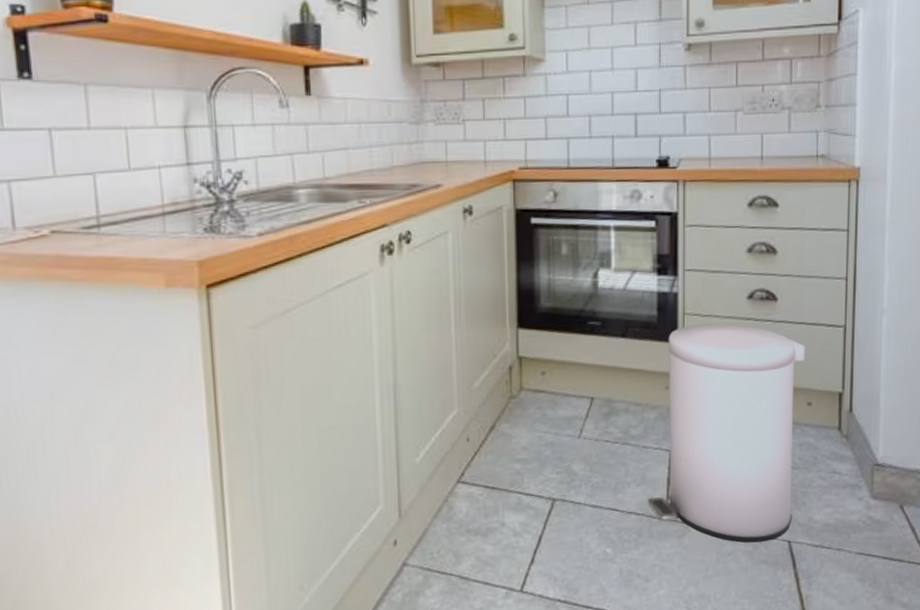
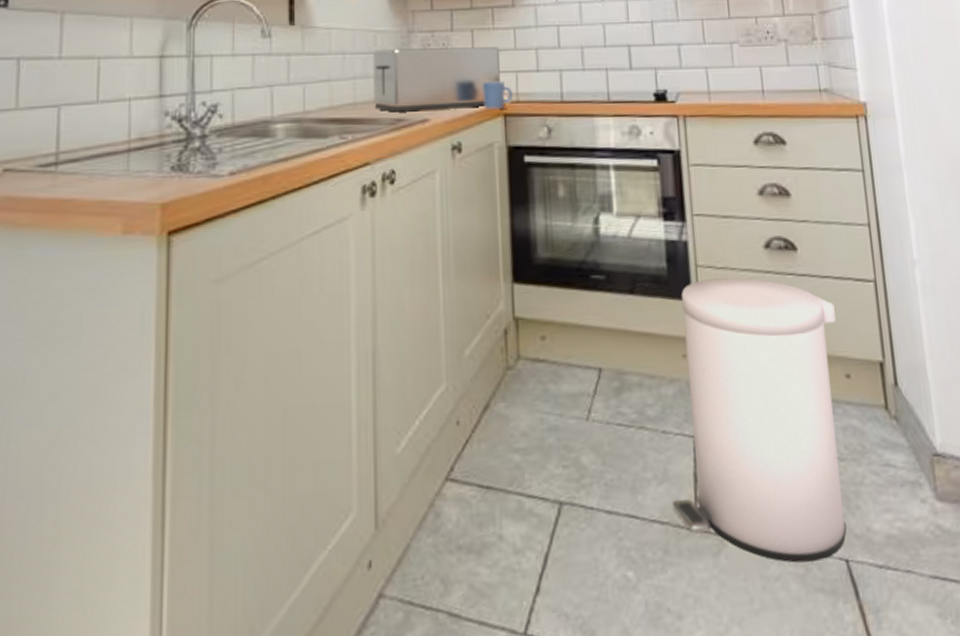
toaster: none [388,116,511,178] -> present [373,47,501,112]
mug: none [493,149,521,177] -> present [482,81,513,111]

